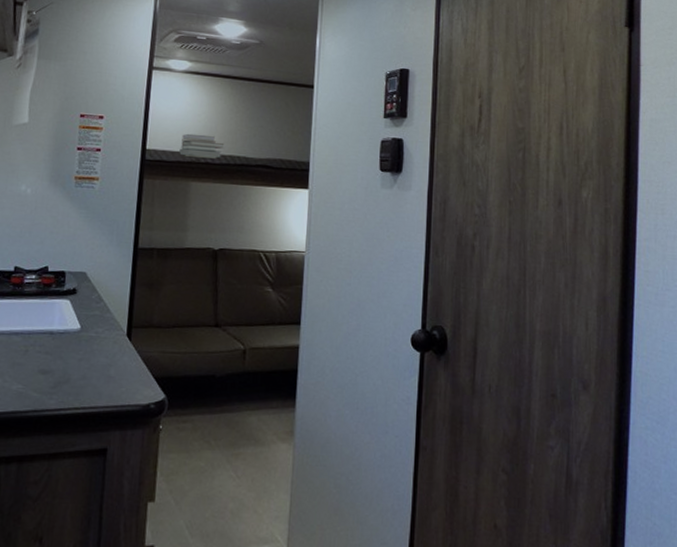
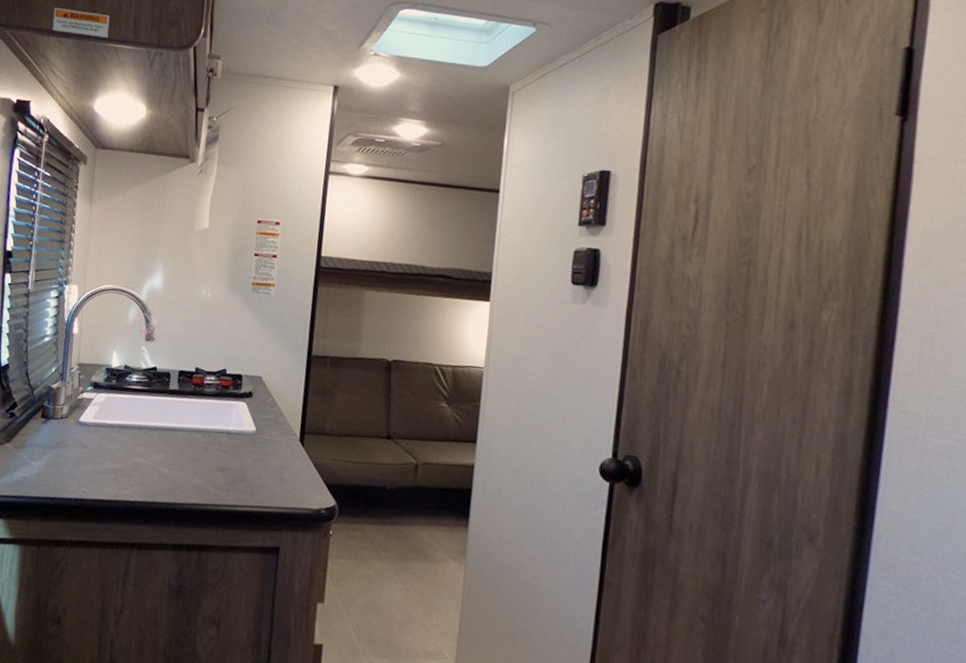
books: present [179,133,225,160] -> none [354,240,401,268]

